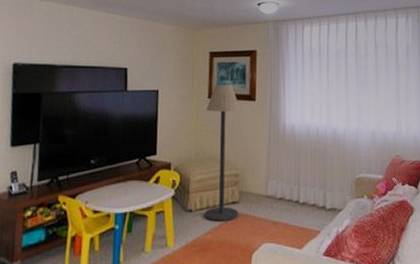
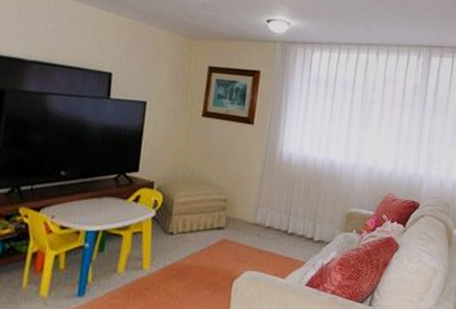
floor lamp: present [204,84,241,222] -> none [186,102,237,247]

